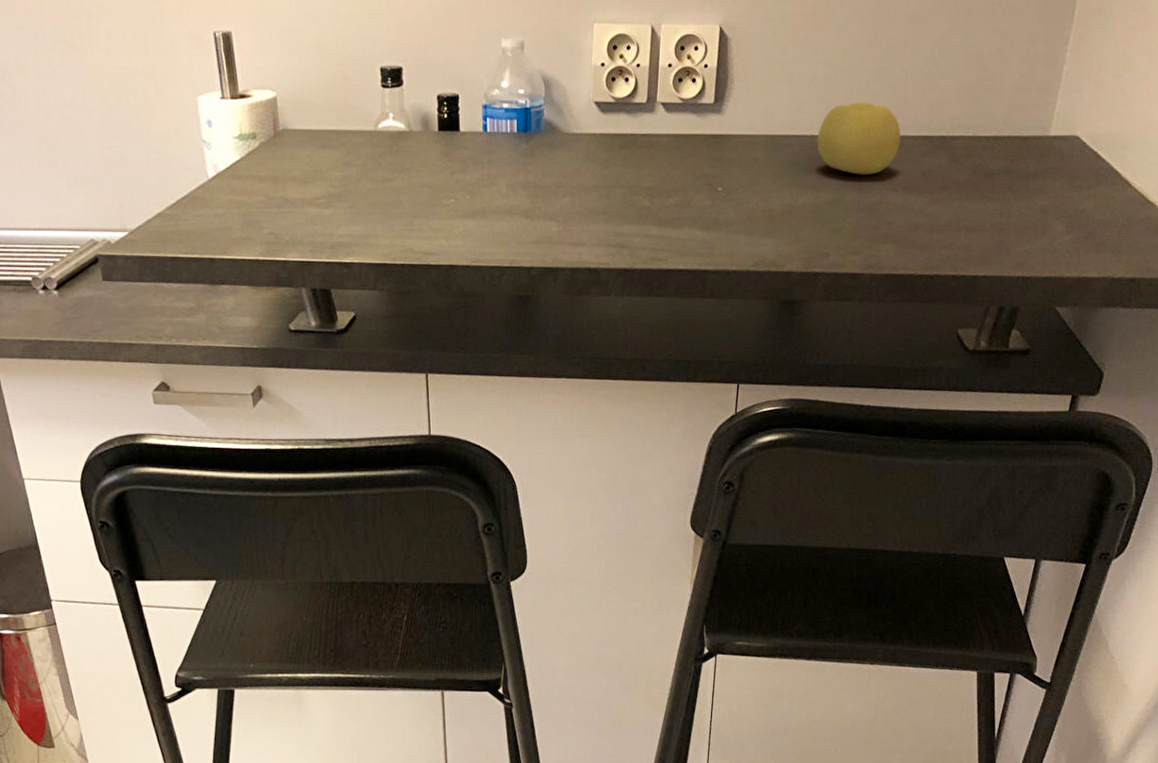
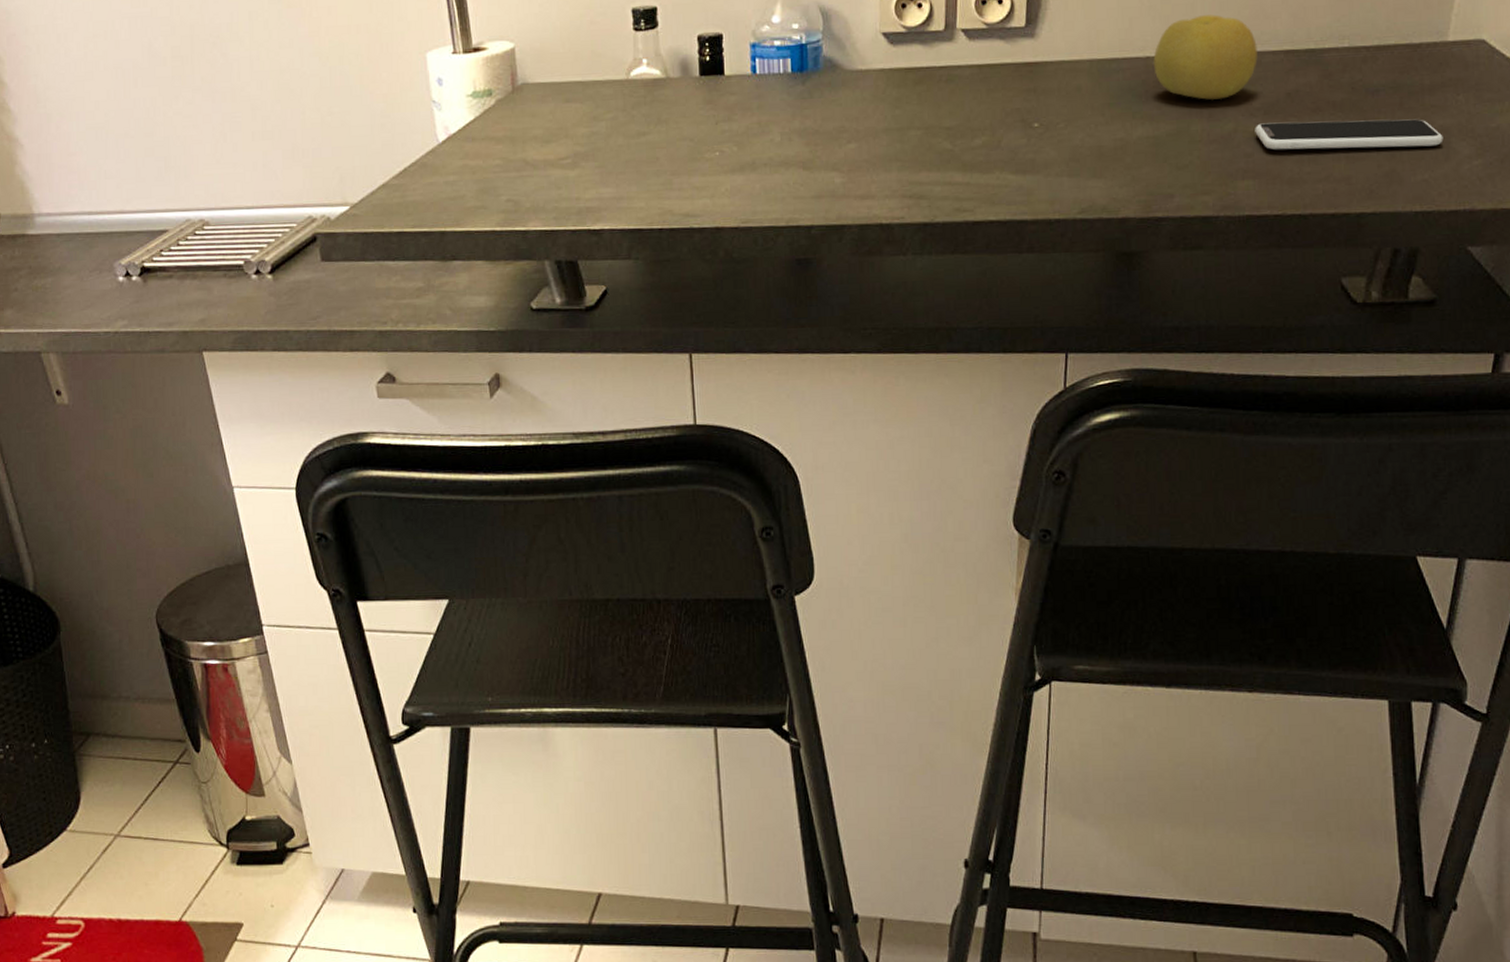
smartphone: none [896,197,1042,223] -> present [1255,119,1443,150]

